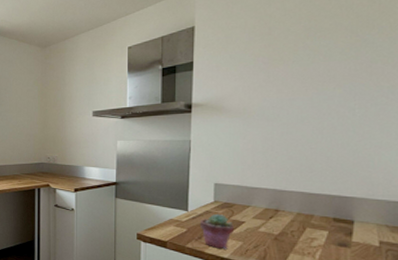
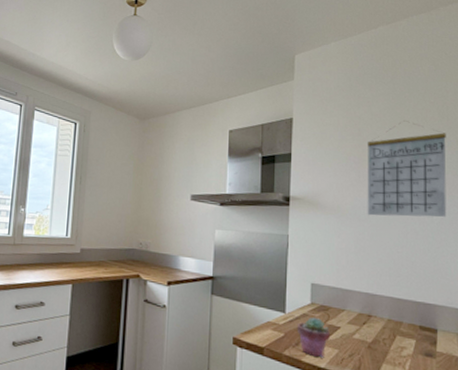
calendar: none [276,11,377,115] -> present [367,121,447,217]

